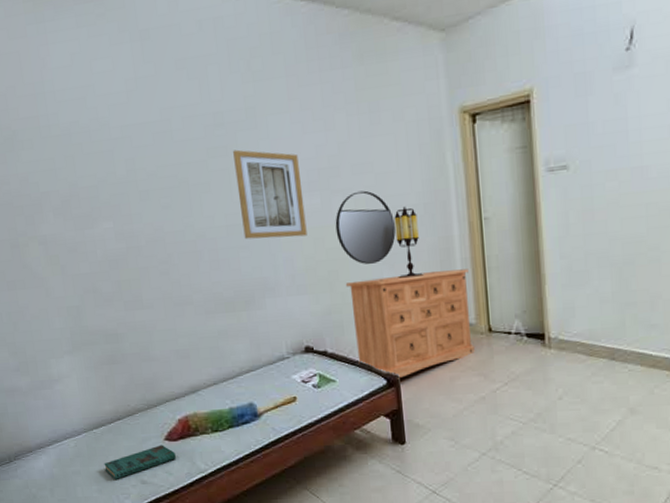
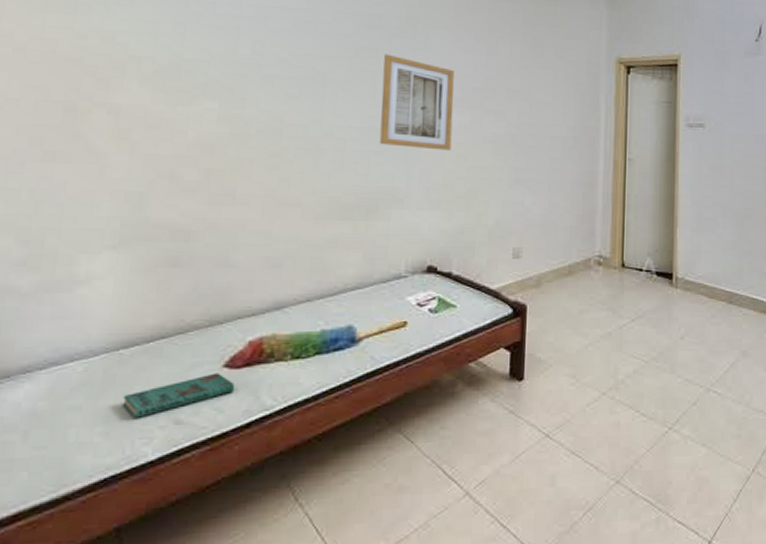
home mirror: present [335,190,396,264] -> none [482,115,543,187]
dresser: present [345,269,475,379] -> none [483,202,609,309]
table lamp: present [394,206,425,278] -> none [539,137,567,206]

